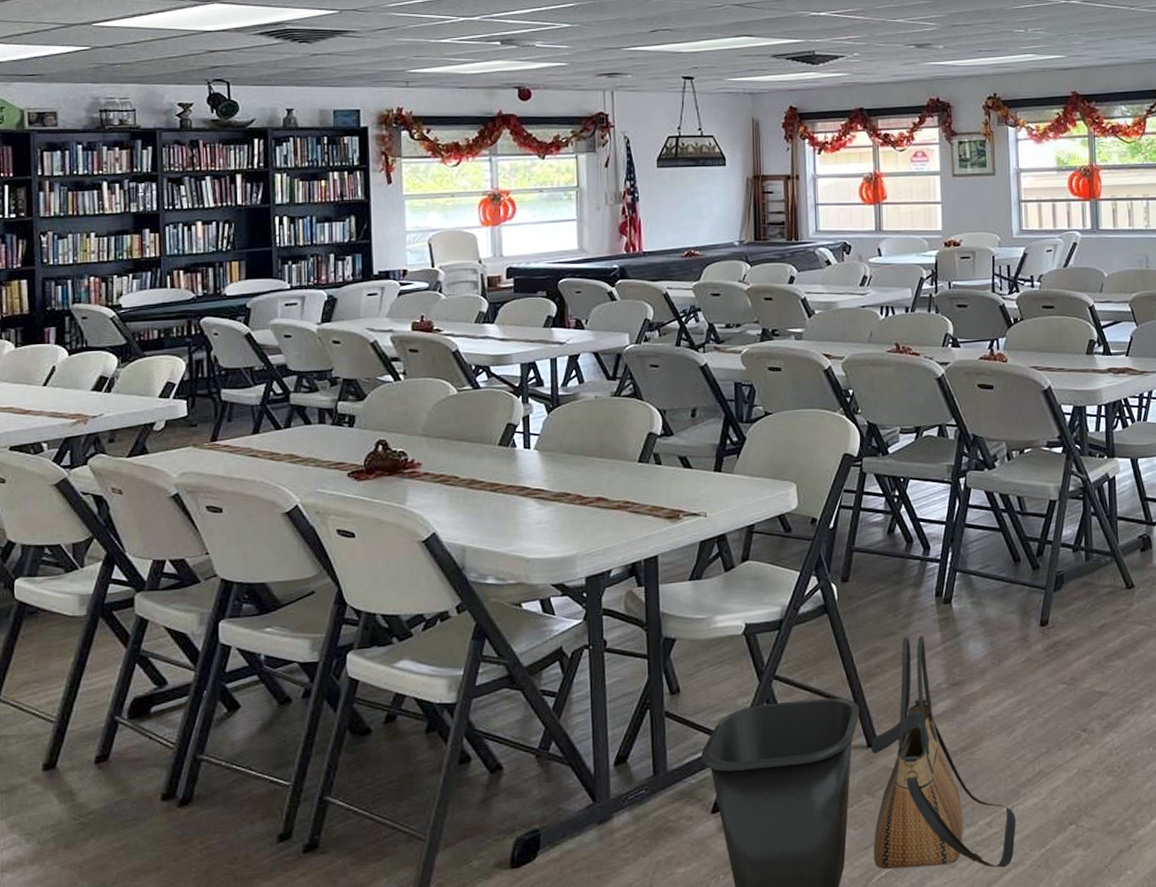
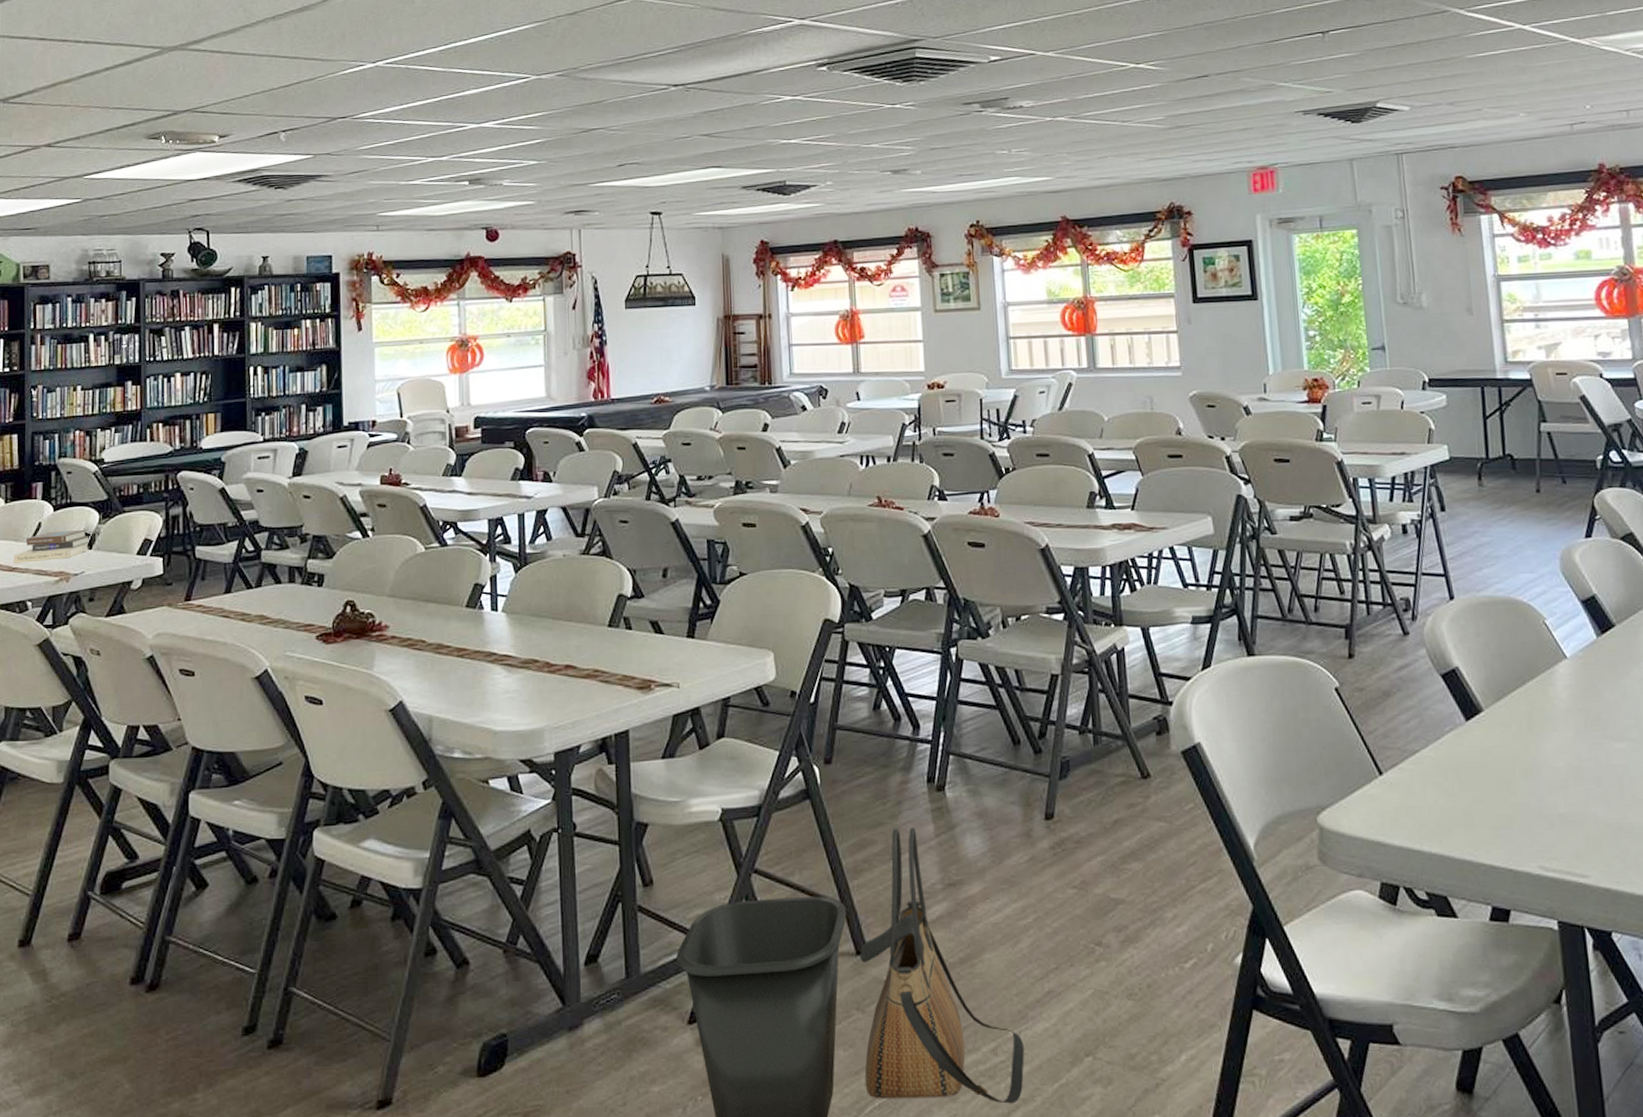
books: none [25,373,108,406] -> present [13,529,89,563]

